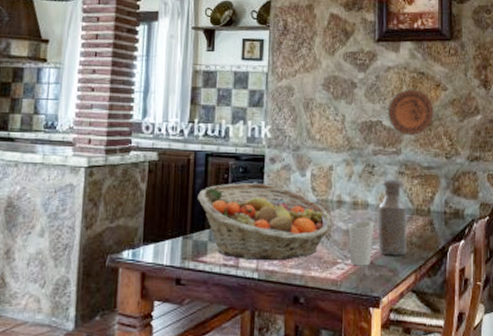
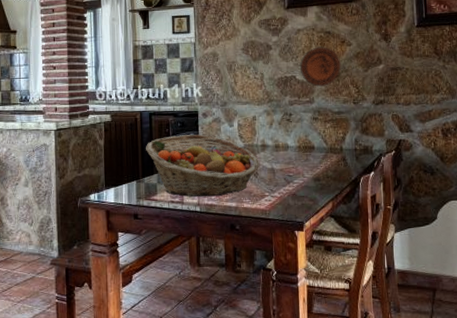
cup: present [348,220,375,266] -> none [273,159,295,198]
bottle: present [377,180,407,256] -> none [296,125,324,188]

